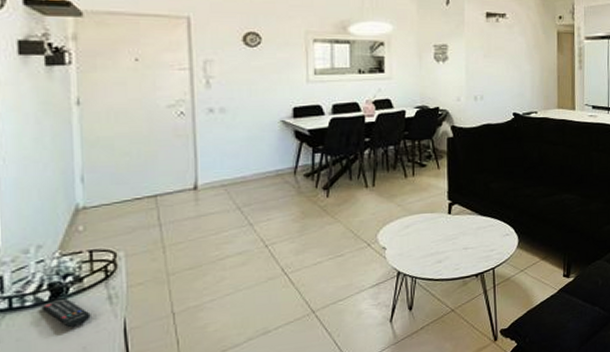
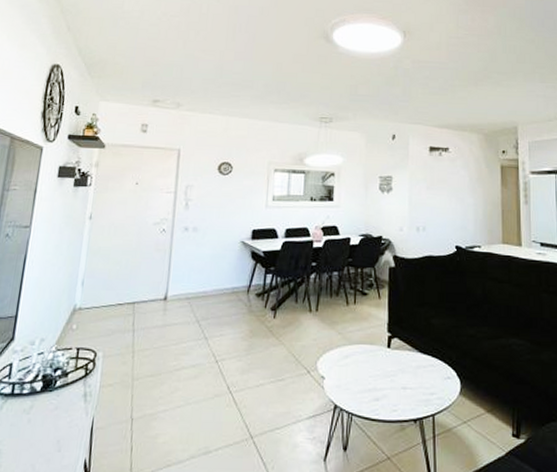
remote control: present [41,298,91,328] -> none [34,390,69,420]

